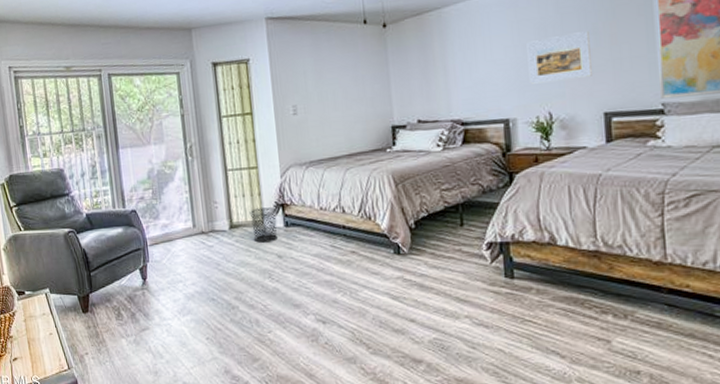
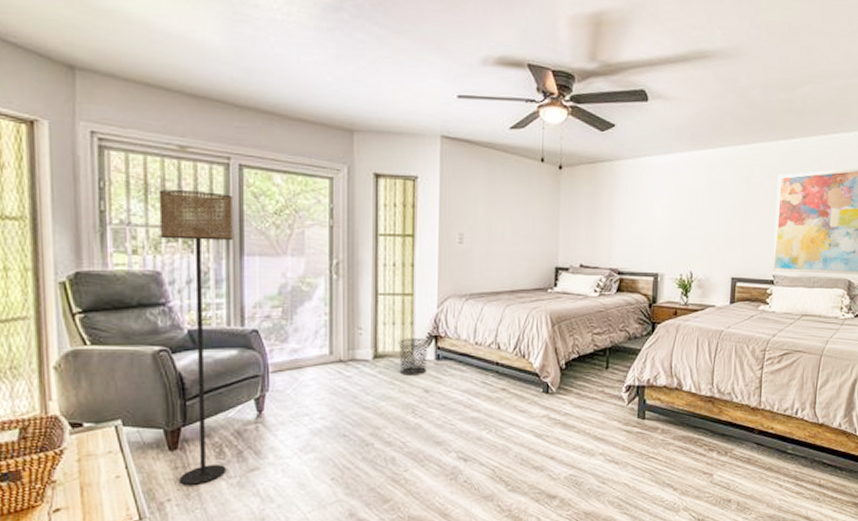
floor lamp: none [56,100,125,341] -> present [159,190,233,485]
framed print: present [527,31,592,84] -> none [679,204,729,245]

